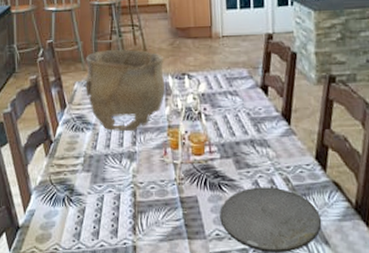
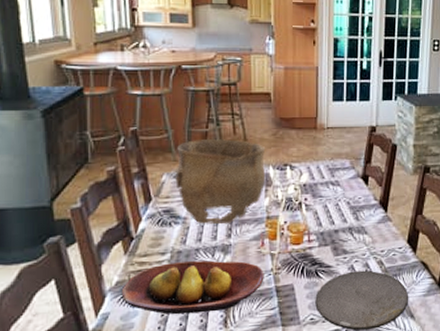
fruit bowl: none [44,166,169,218] -> present [121,260,264,315]

